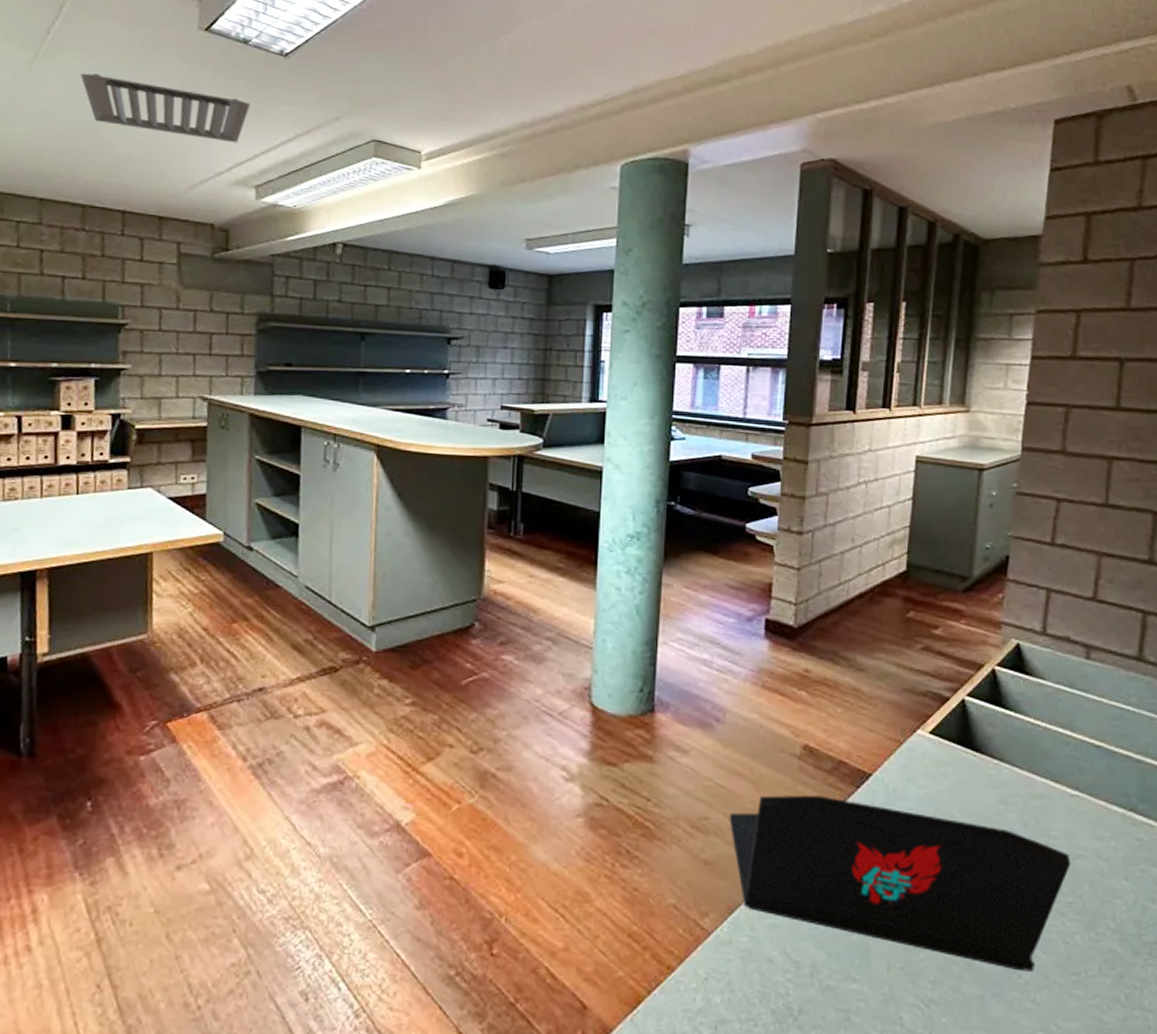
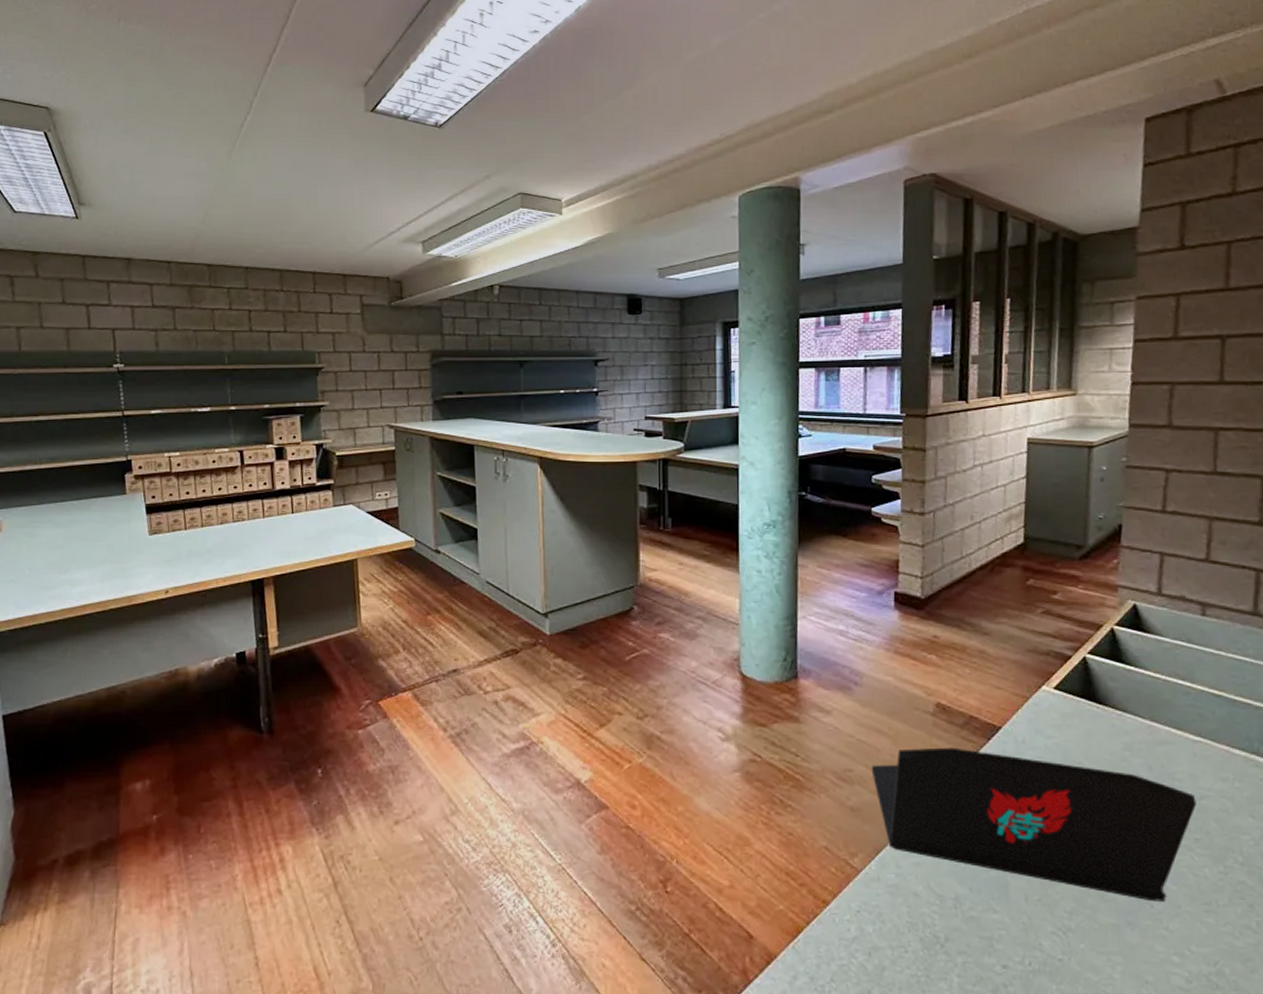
ceiling vent: present [80,73,250,143] -> none [270,158,412,206]

